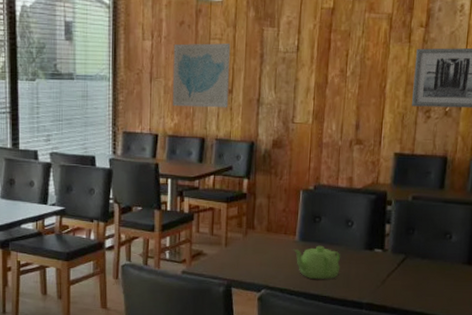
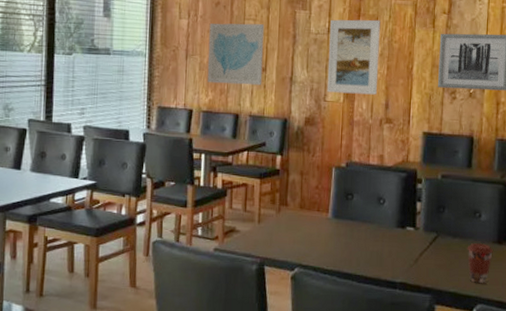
teapot: present [293,245,341,280] -> none [326,223,374,258]
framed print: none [295,35,353,115] -> present [327,19,380,95]
coffee cup: none [435,263,463,304] -> present [467,242,494,284]

